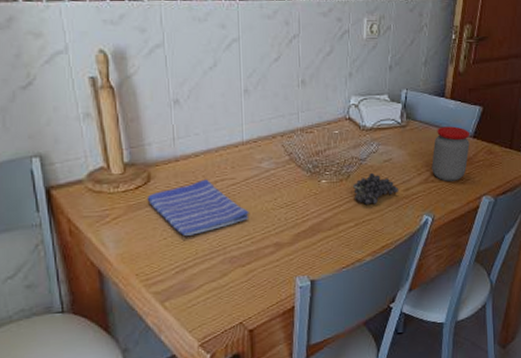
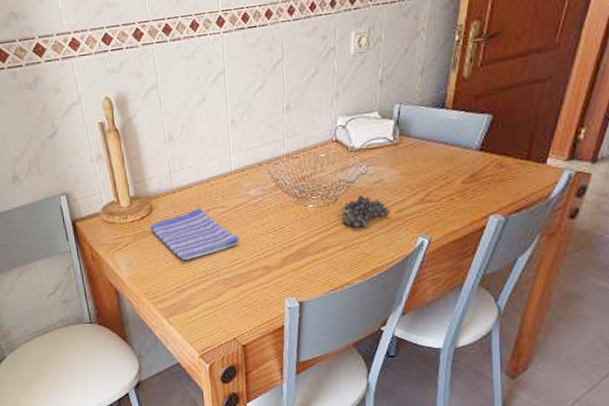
jar: present [431,126,471,181] -> none [428,139,476,201]

